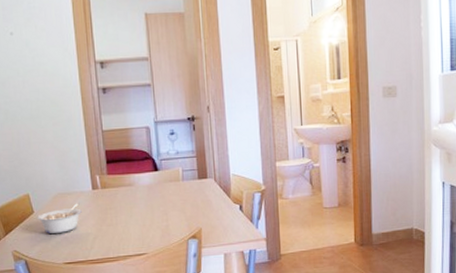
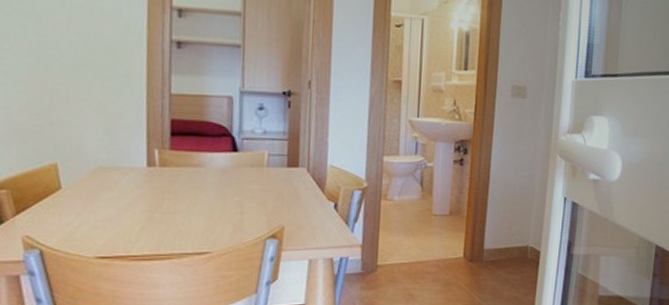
legume: present [37,203,82,233] -> none [65,181,129,218]

